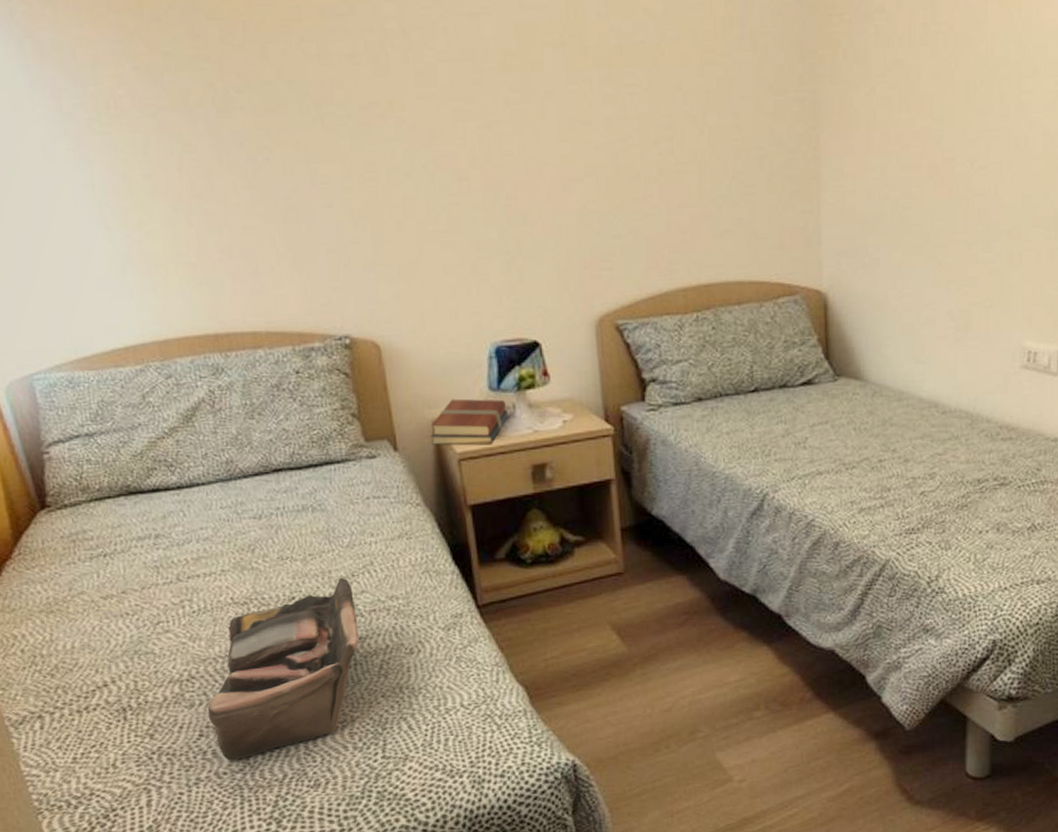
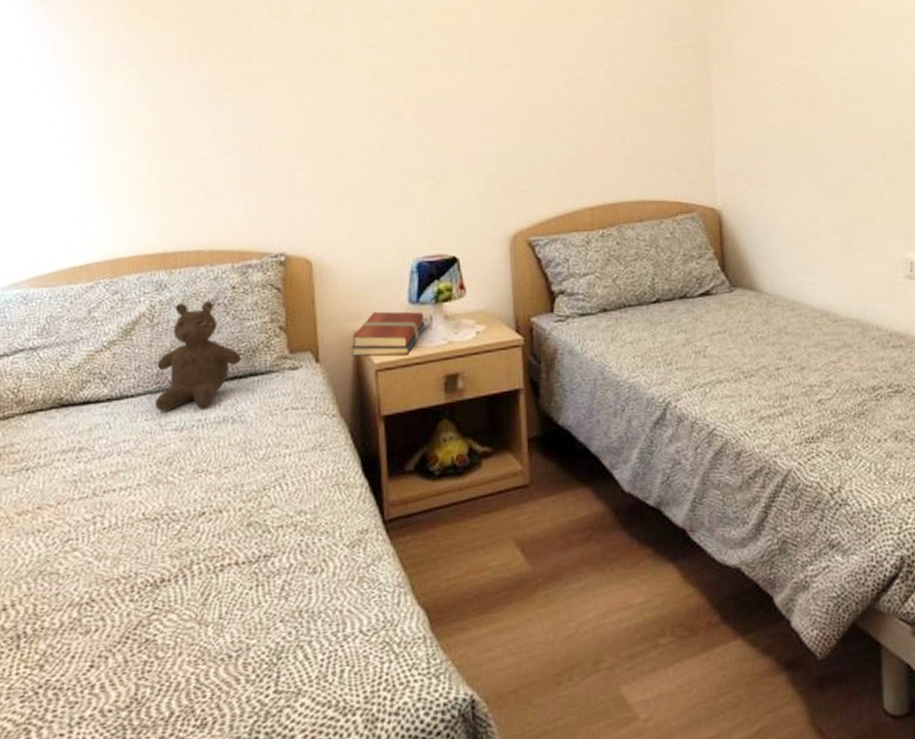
tote bag: present [207,577,359,761] -> none [102,491,264,697]
teddy bear: none [225,386,314,500] -> present [155,301,241,412]

